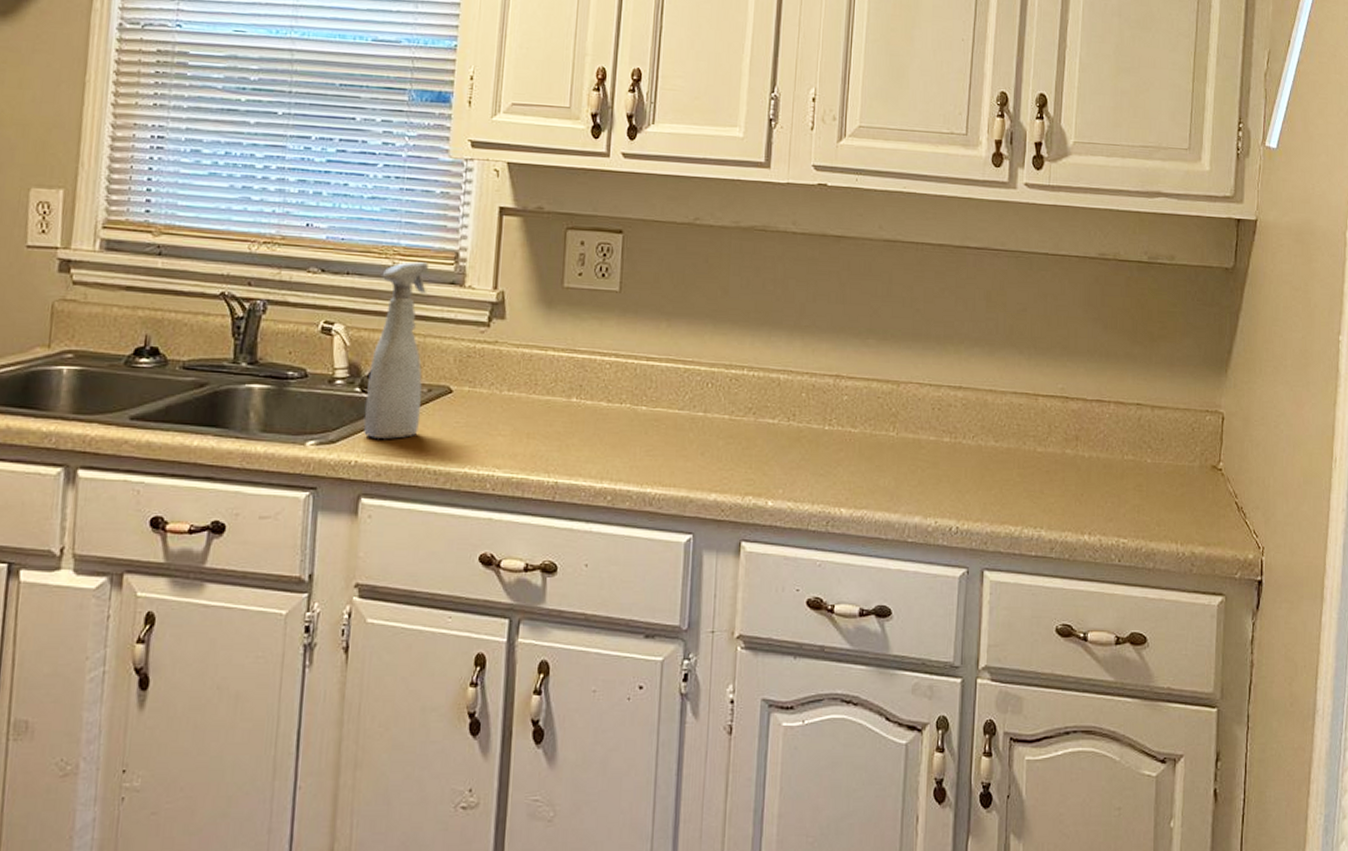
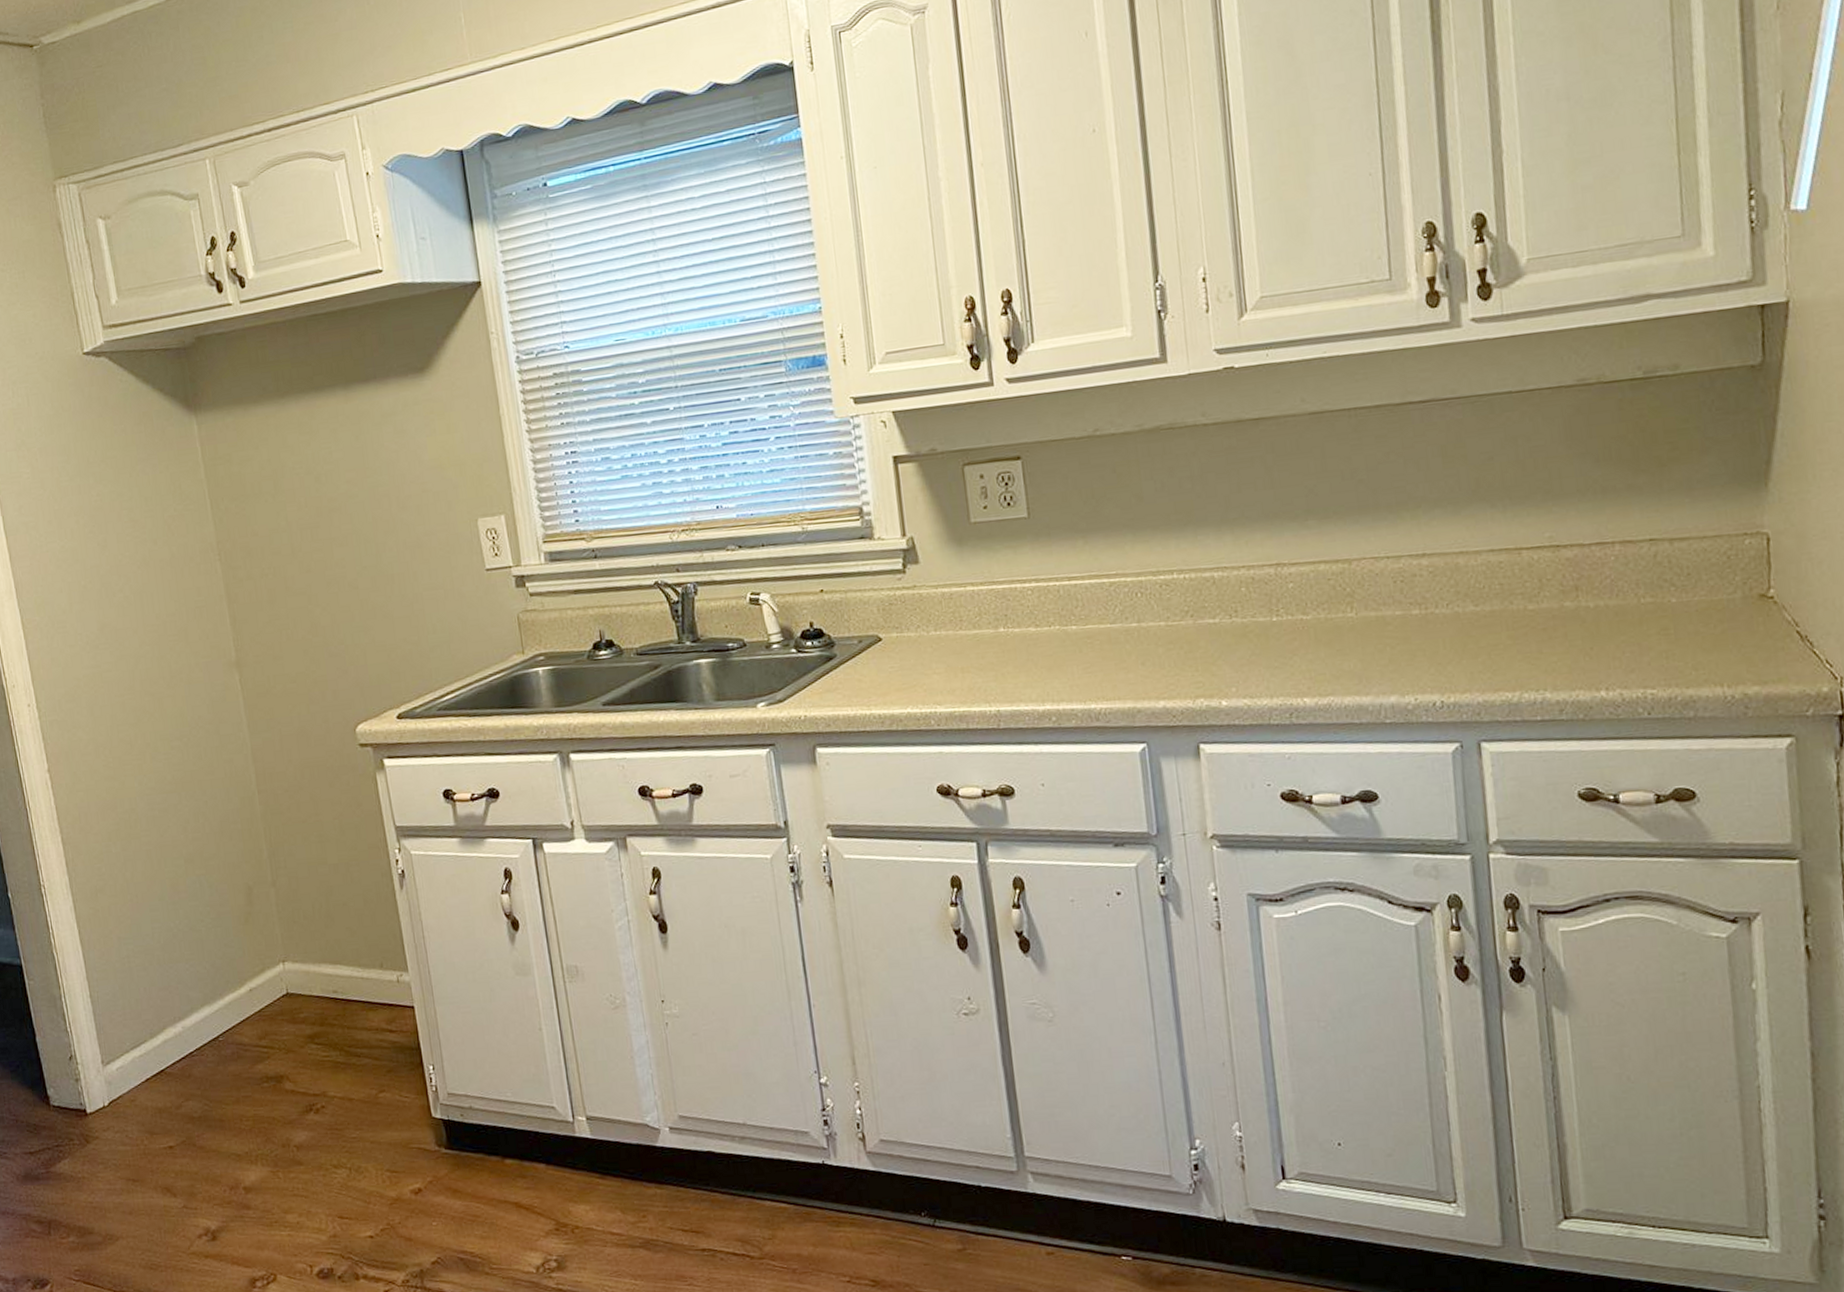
spray bottle: present [363,262,428,440] -> none [794,522,857,694]

